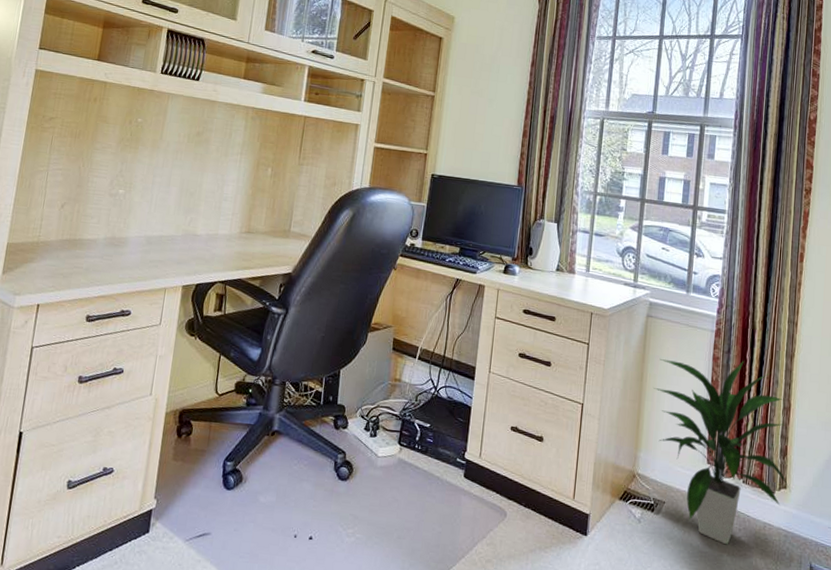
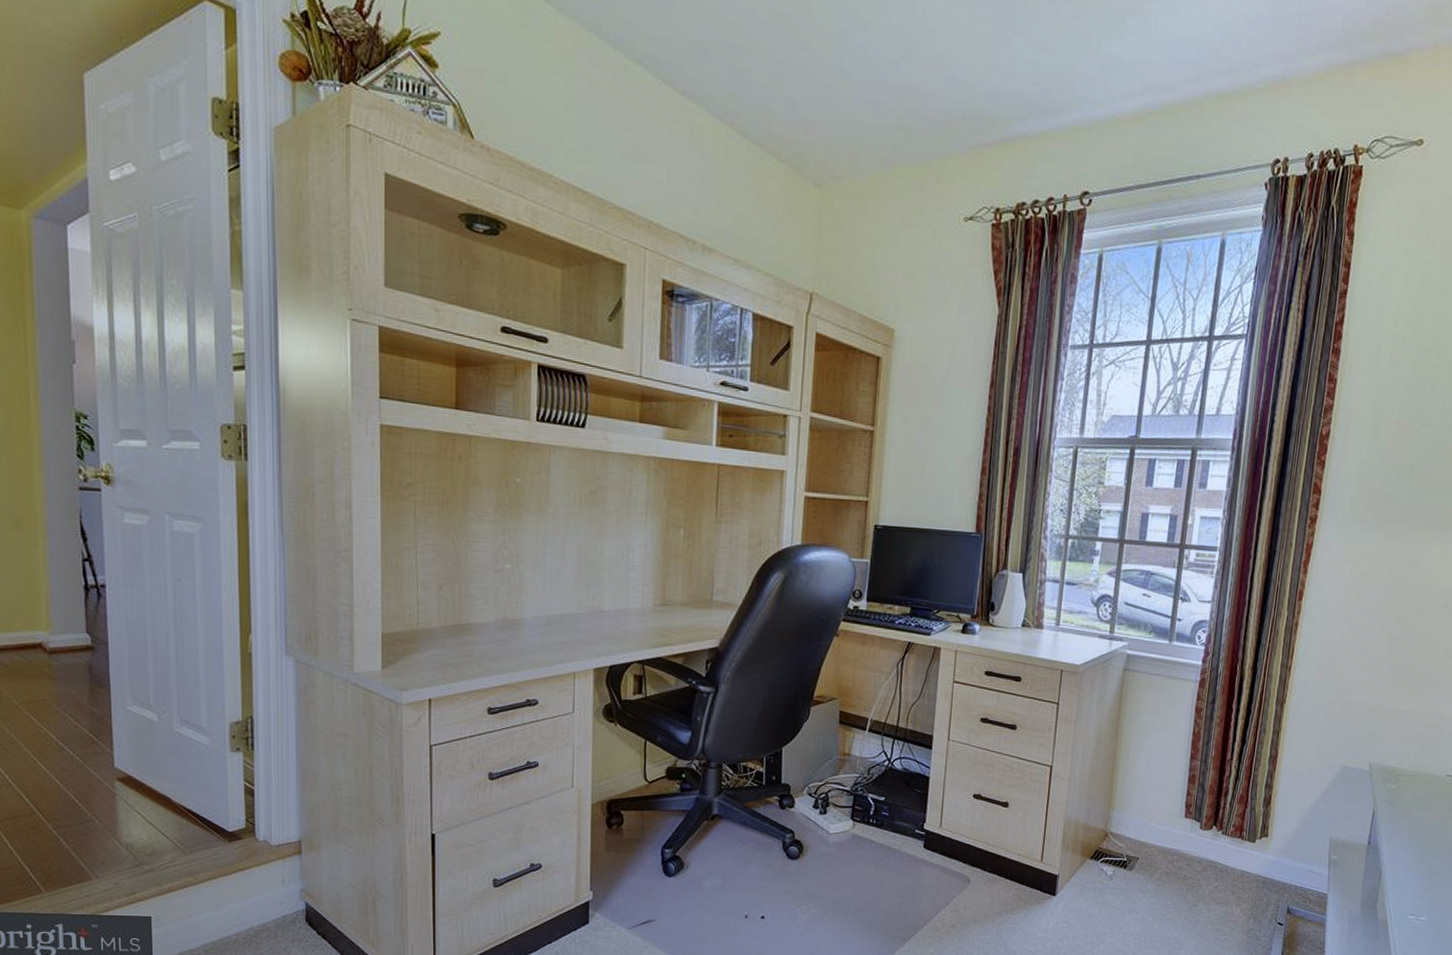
indoor plant: present [653,359,791,545] -> none [1129,710,1272,895]

